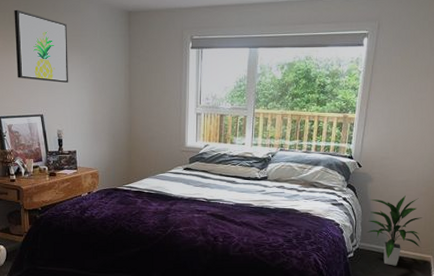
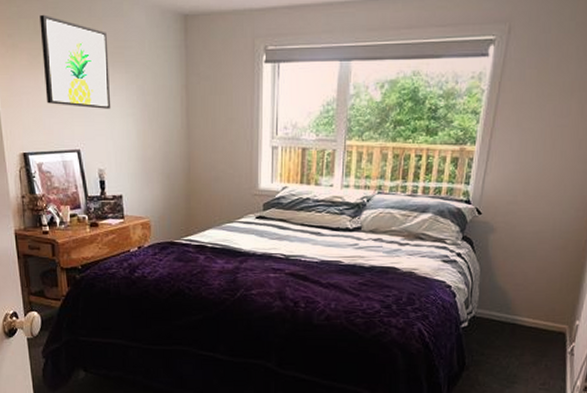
indoor plant: present [367,196,423,266] -> none [486,250,558,338]

